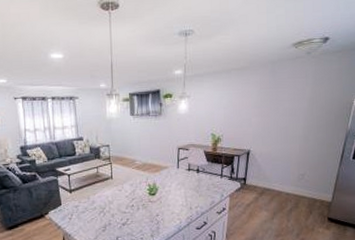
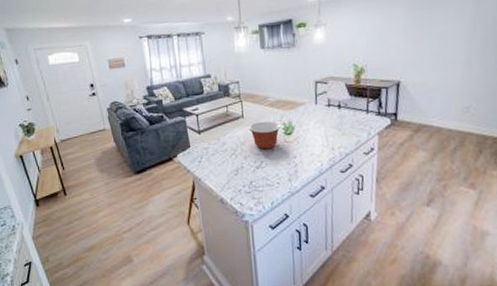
mixing bowl: none [116,182,146,208] -> present [248,121,281,150]

